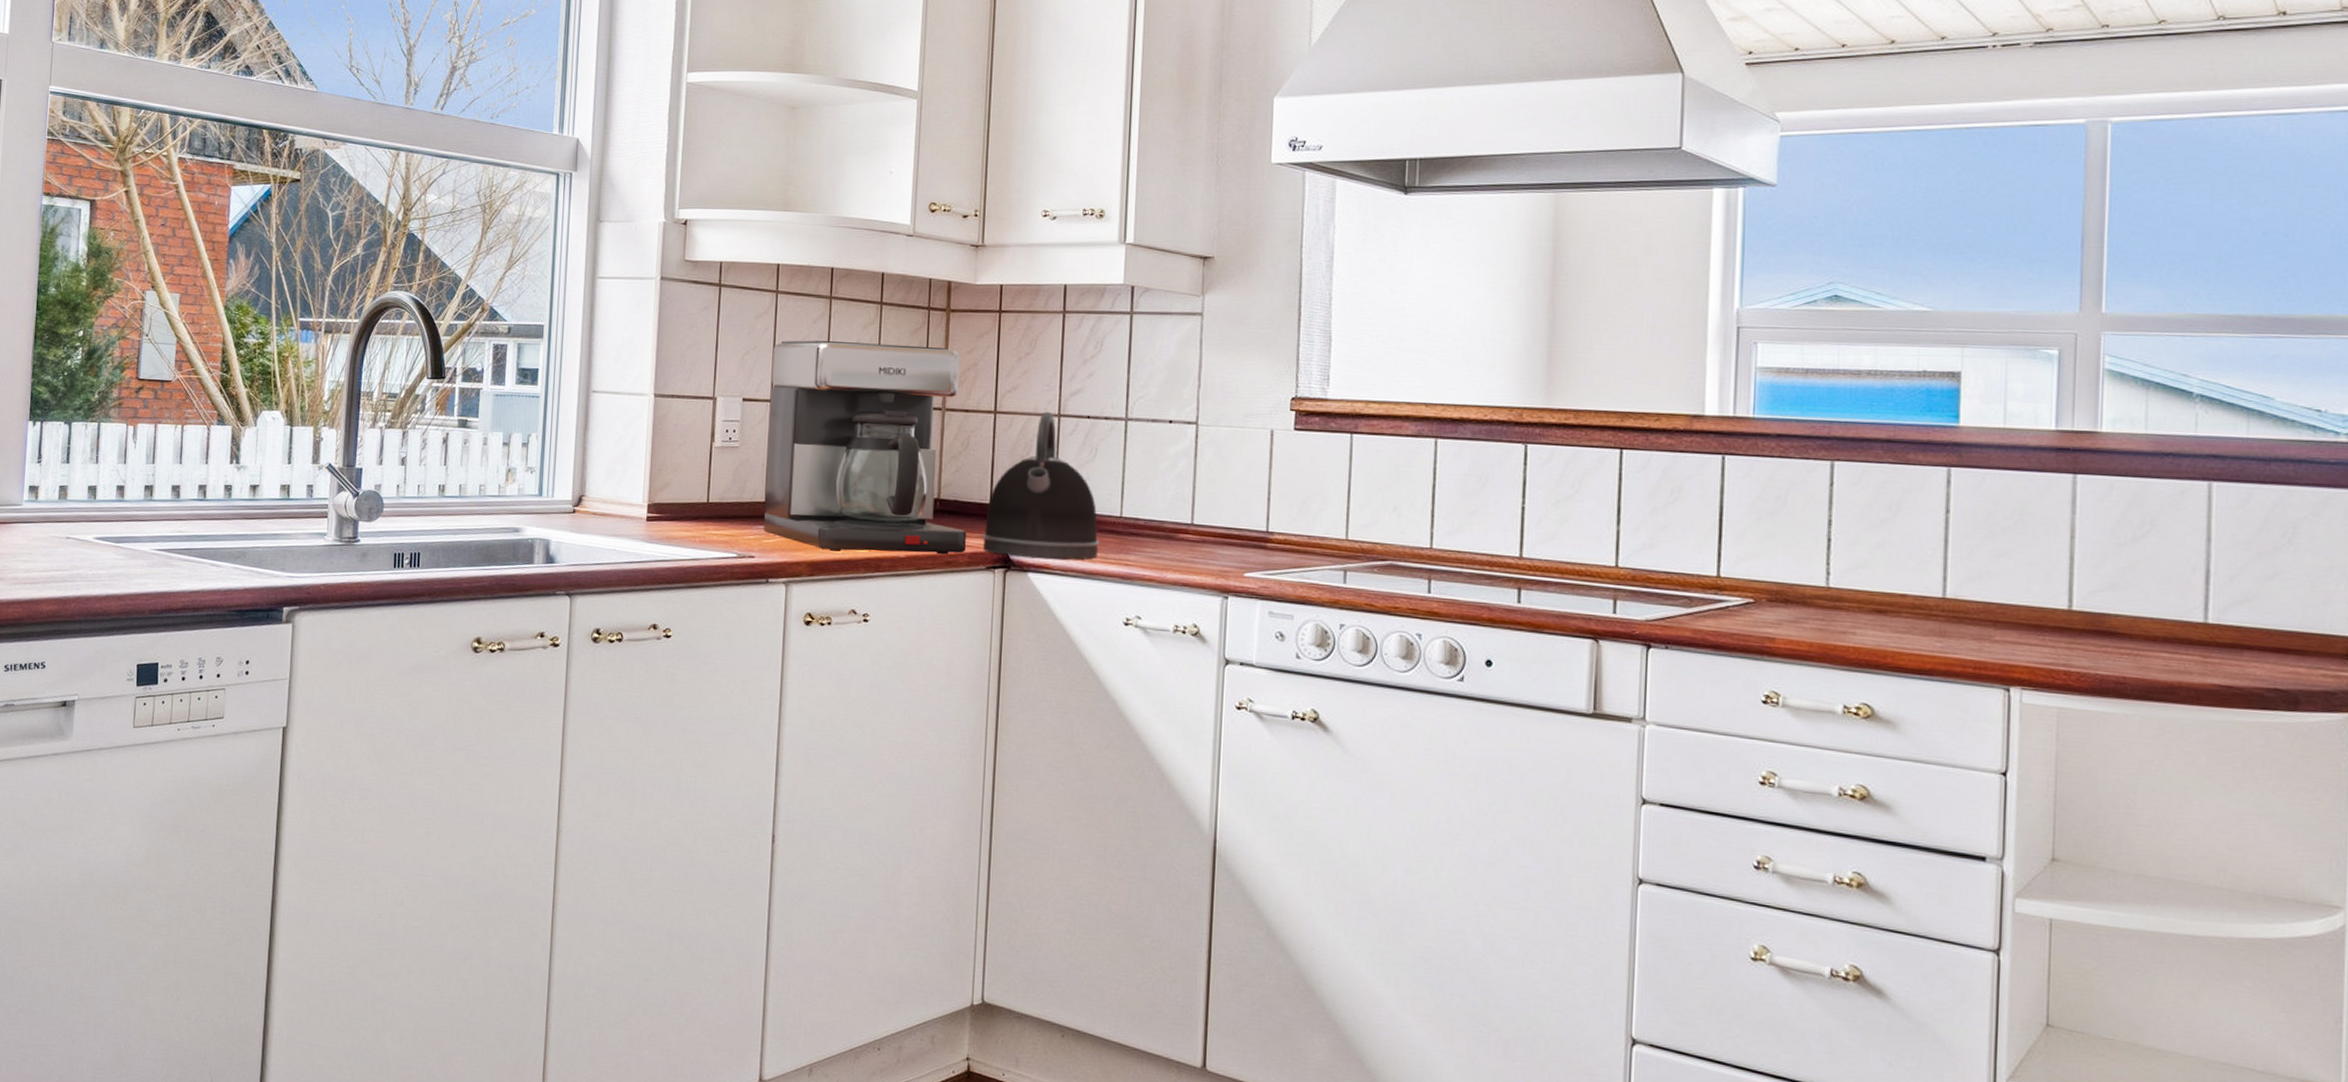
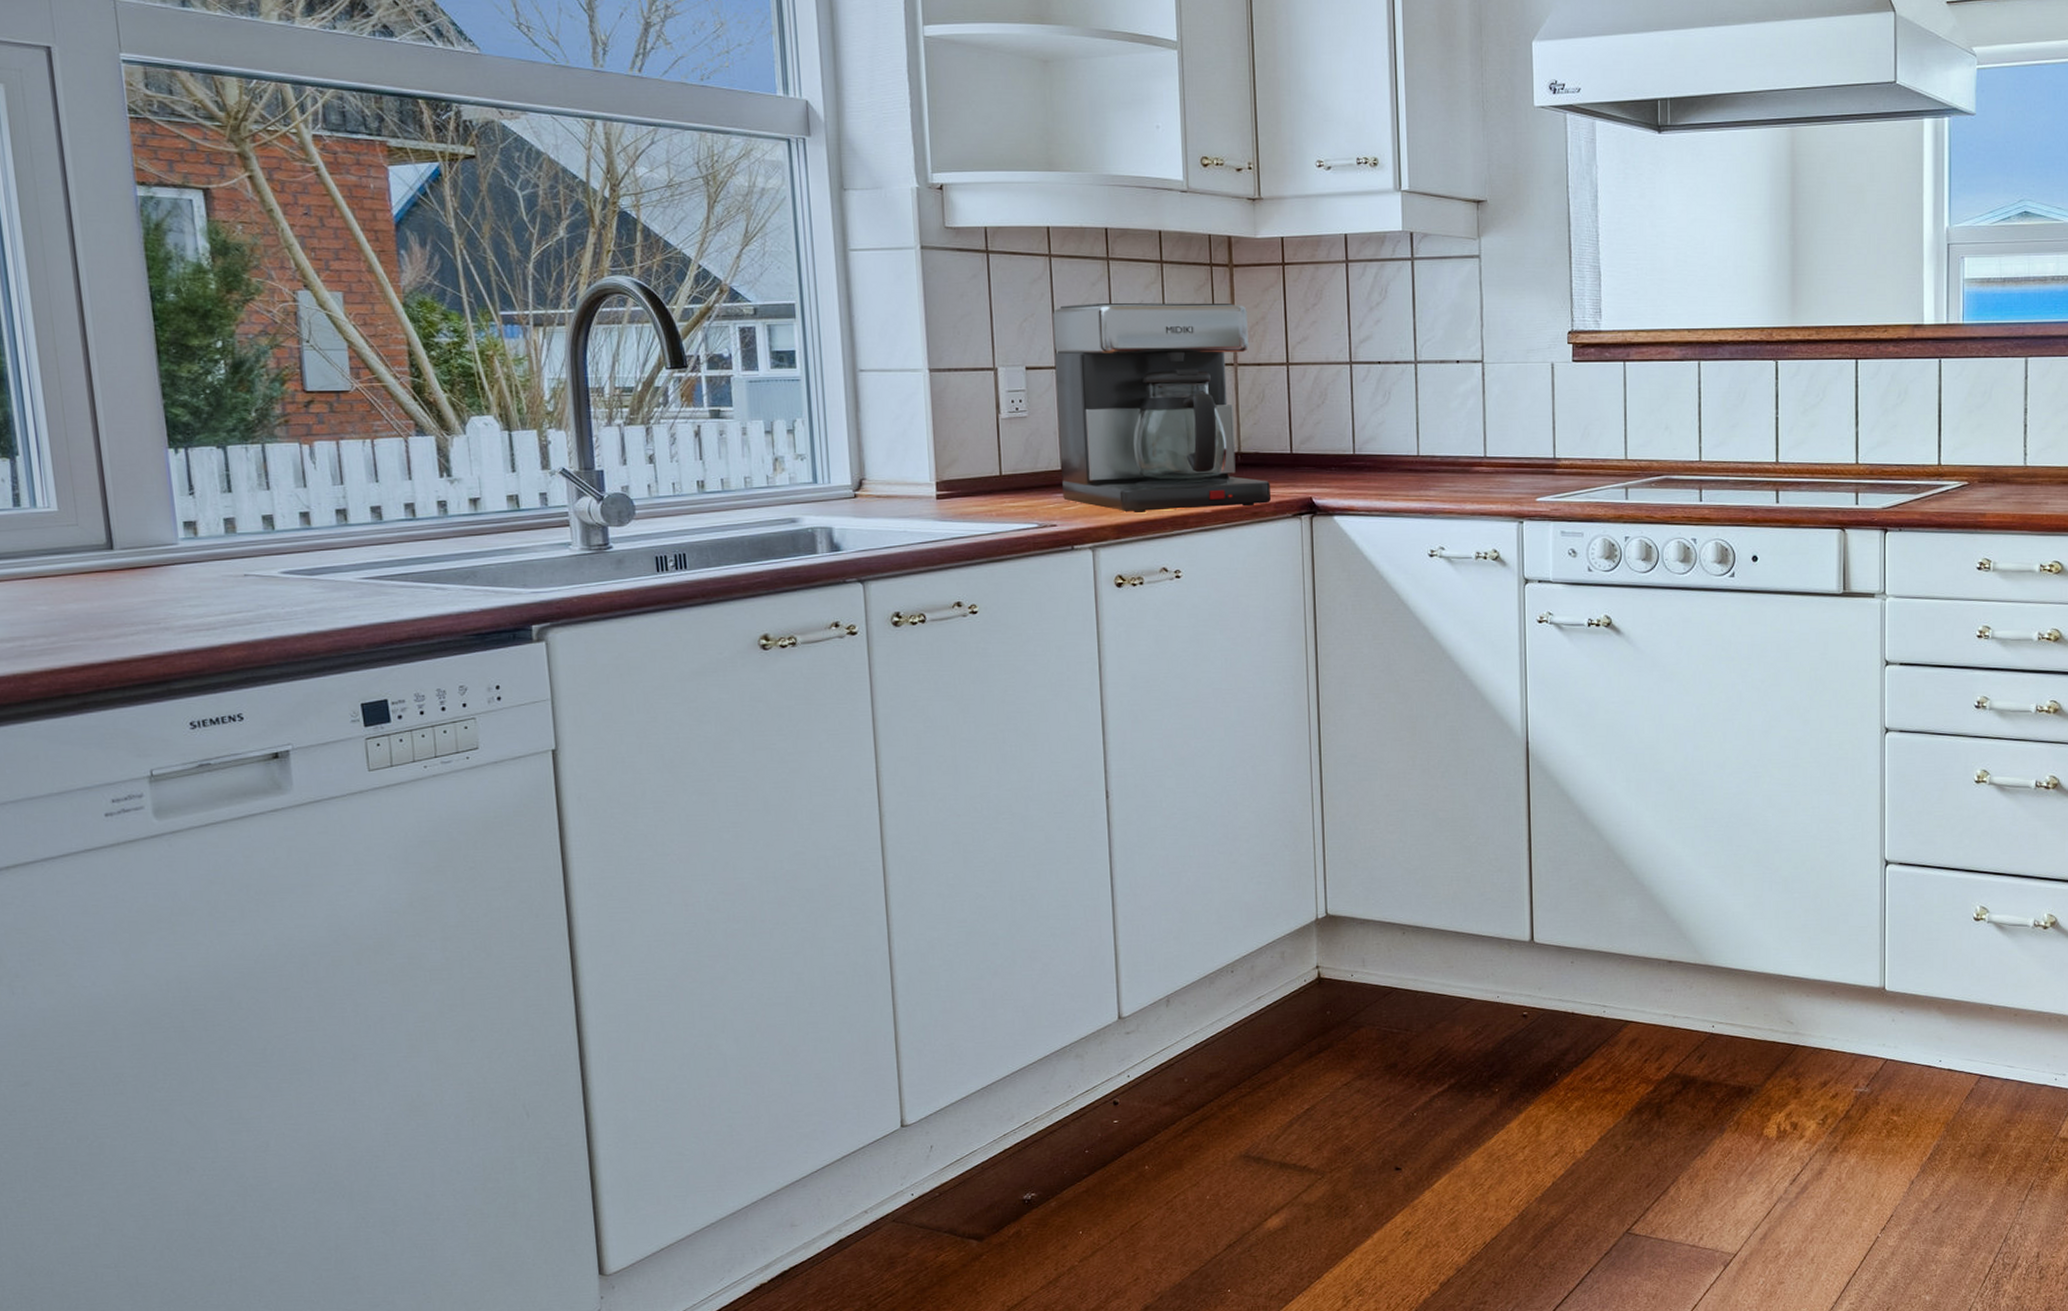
kettle: present [982,411,1101,559] -> none [1285,359,1401,501]

